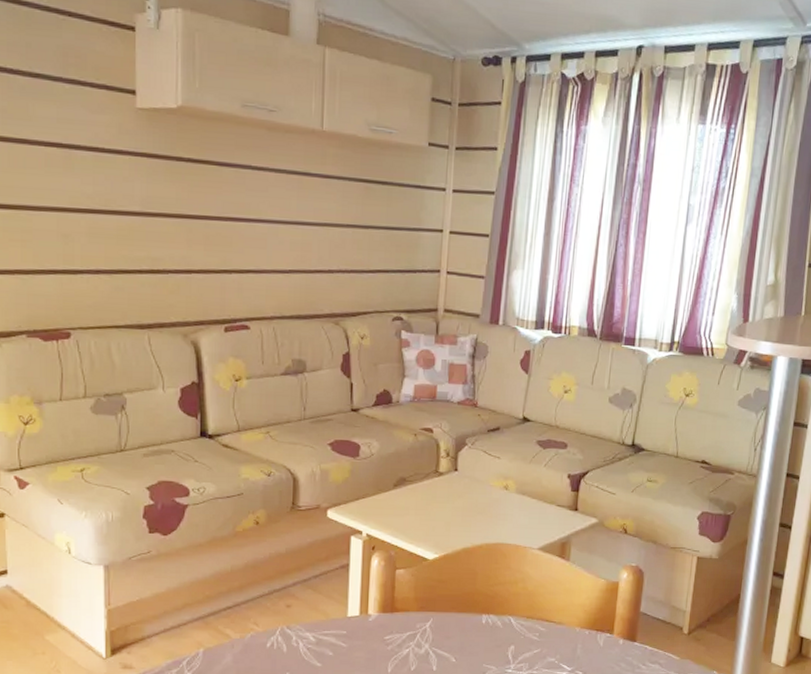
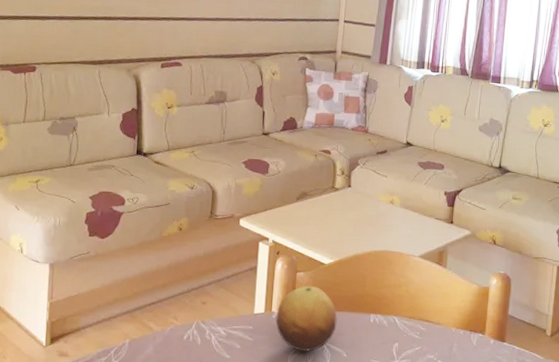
fruit: none [373,585,444,657] -> present [275,286,337,352]

